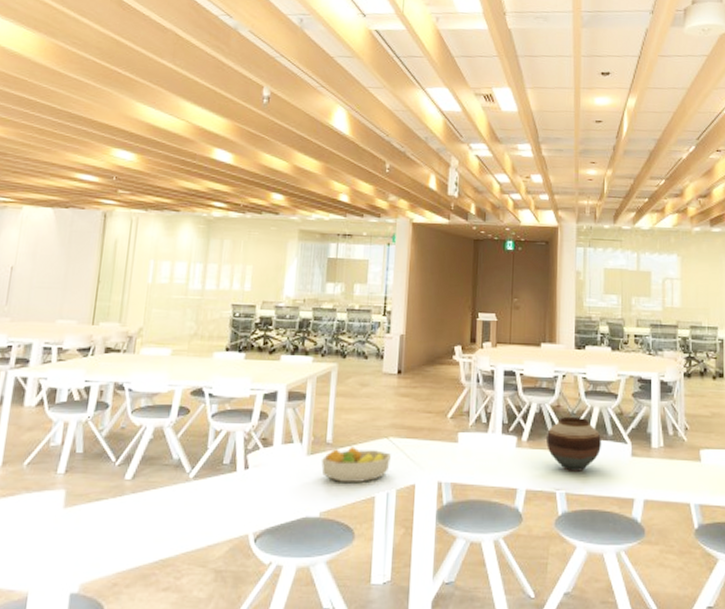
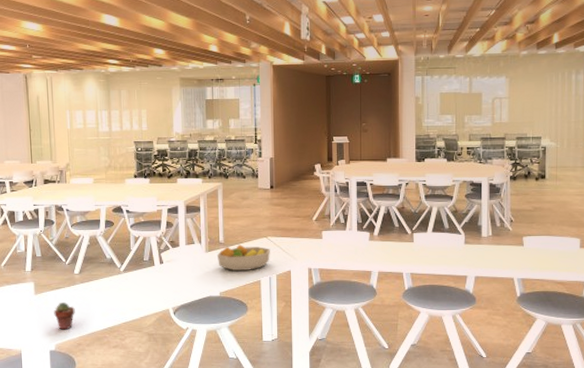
potted succulent: none [86,521,117,562] -> present [54,302,75,330]
vase: present [547,417,601,471] -> none [394,216,439,257]

